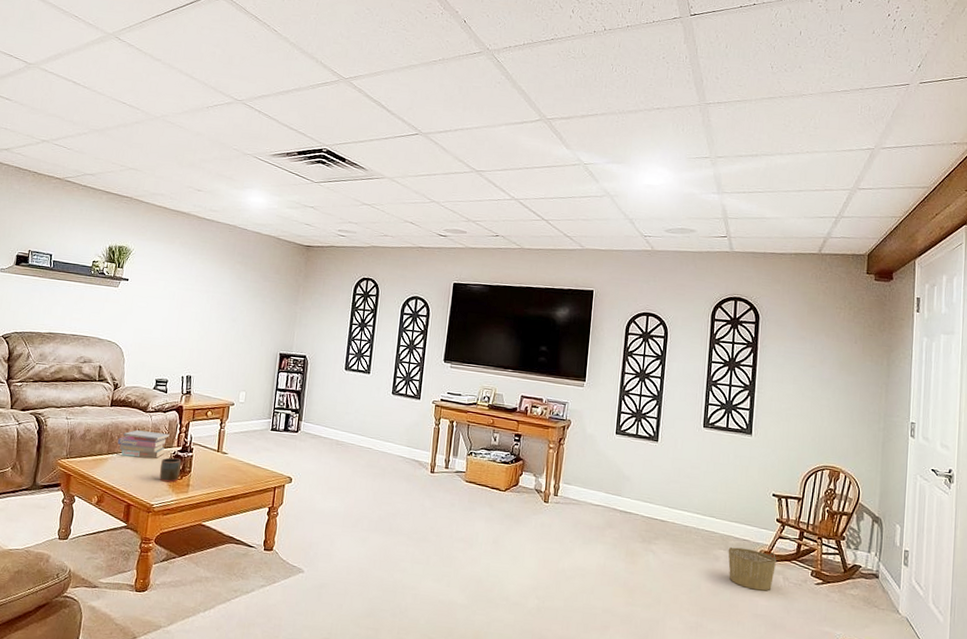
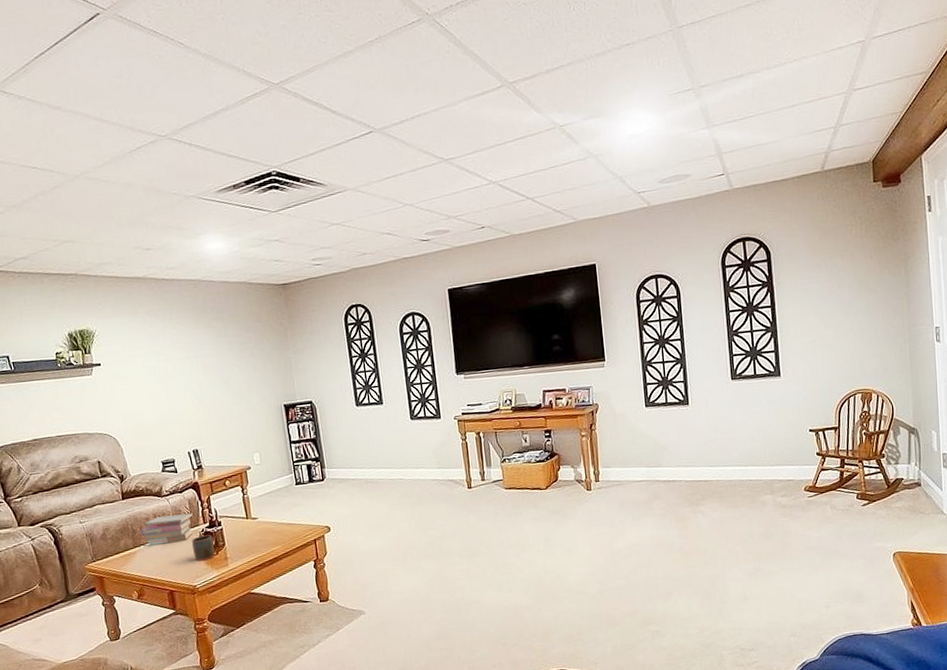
basket: present [728,546,777,591] -> none [774,485,823,526]

